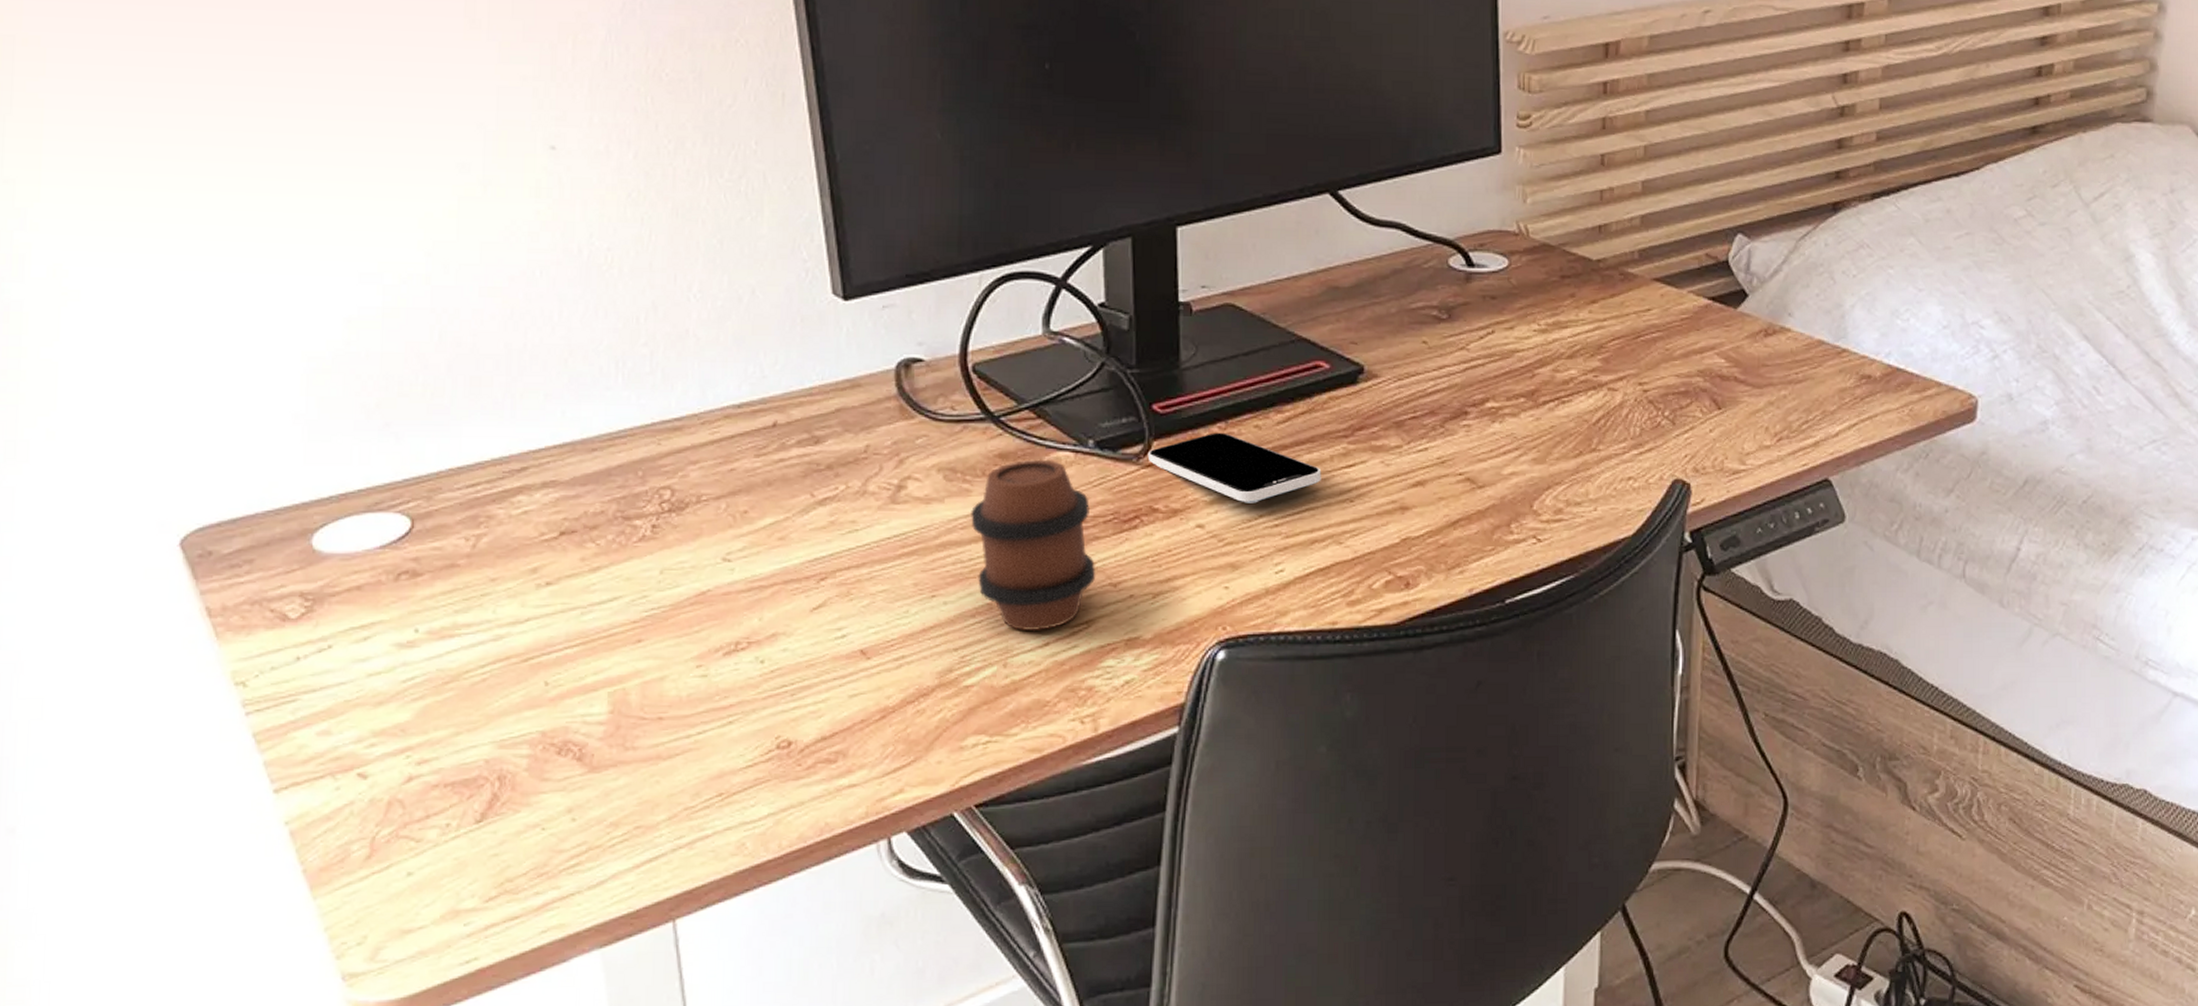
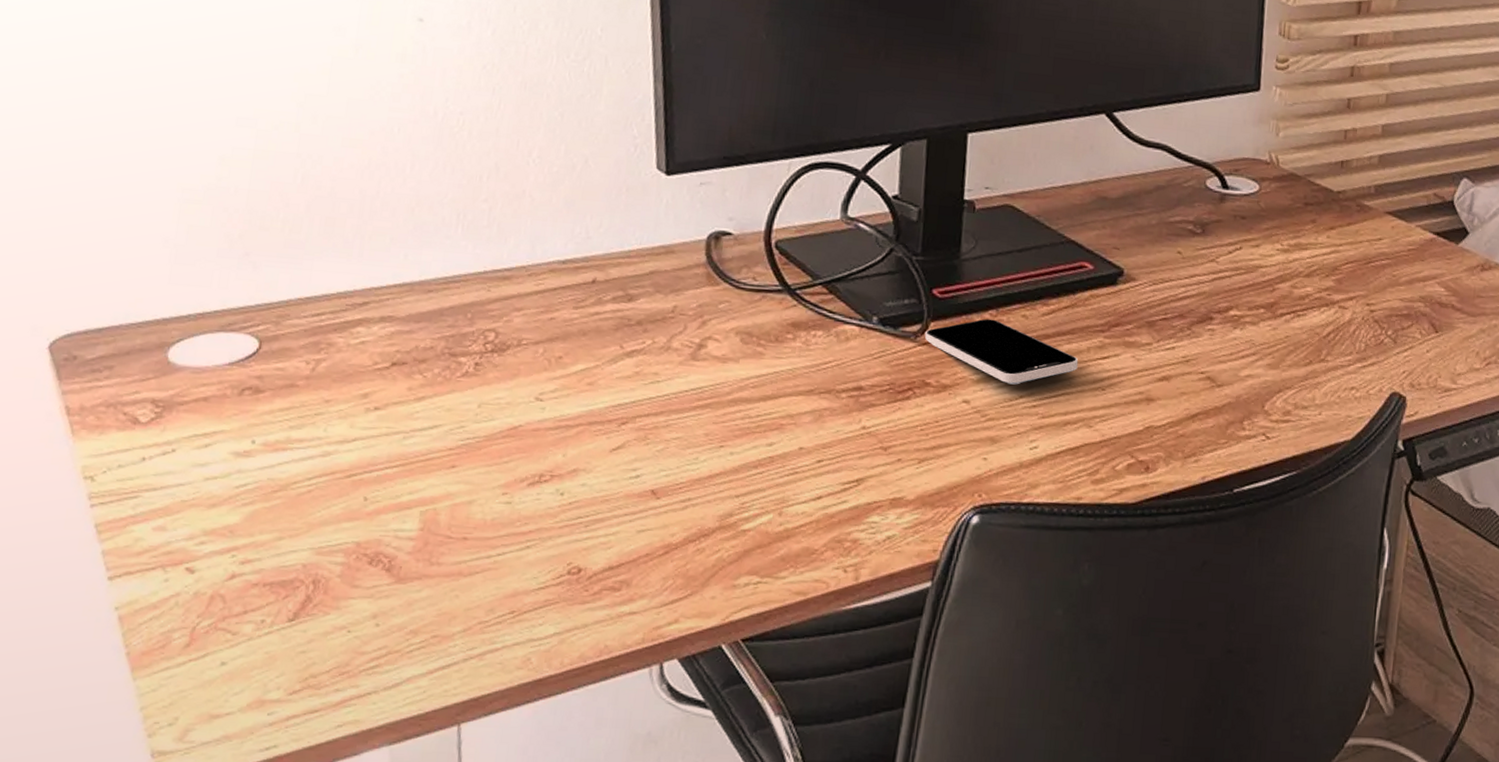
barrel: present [971,459,1096,632] -> none [761,330,870,485]

